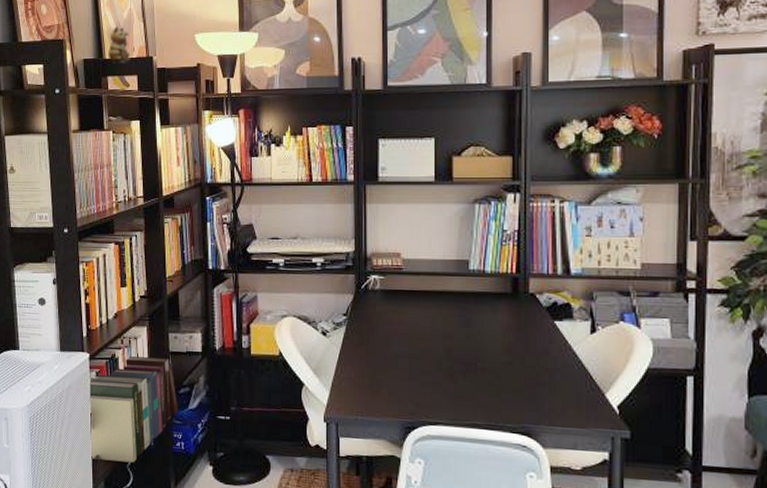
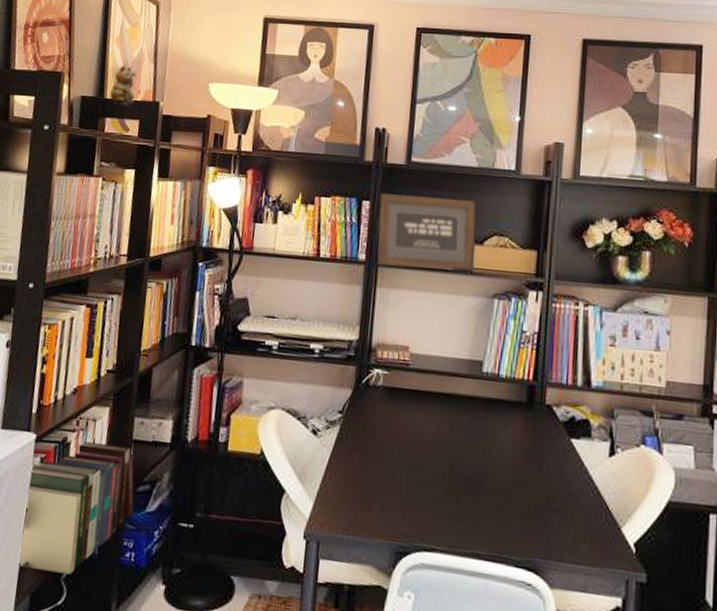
picture frame: none [362,116,454,184] -> present [376,193,476,272]

